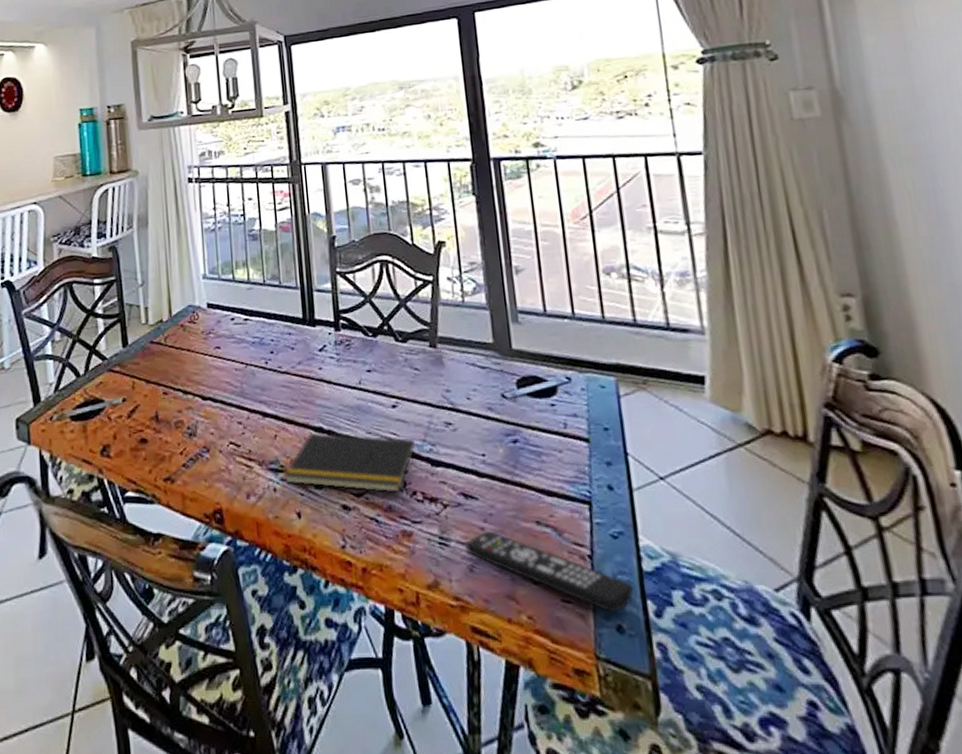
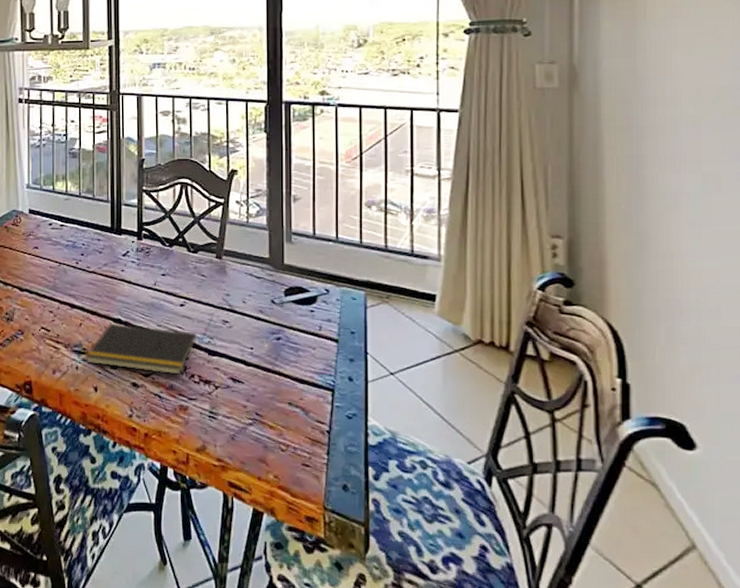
remote control: present [465,532,634,613] -> none [230,409,360,475]

